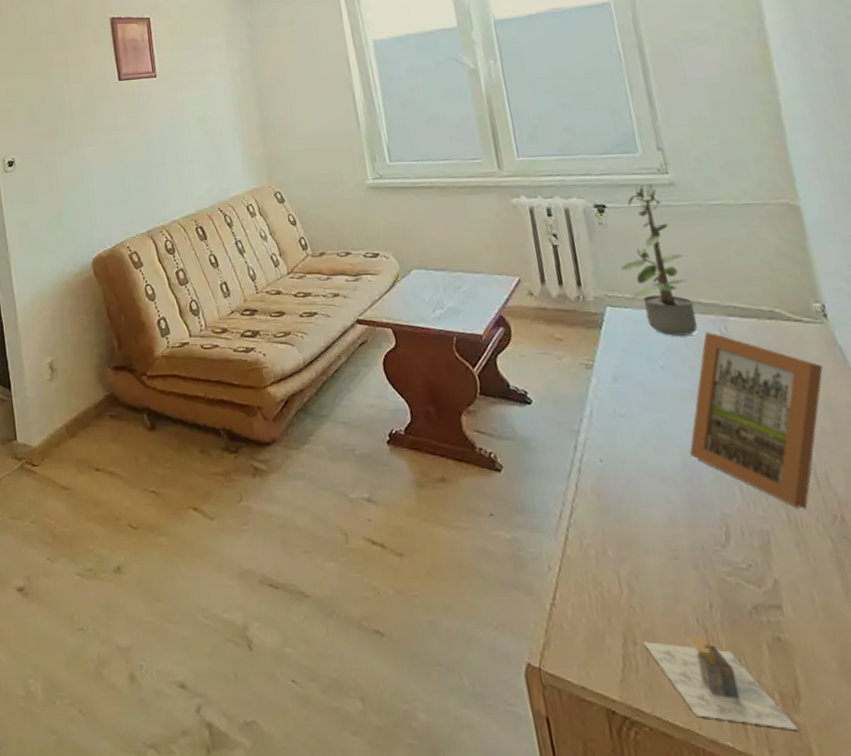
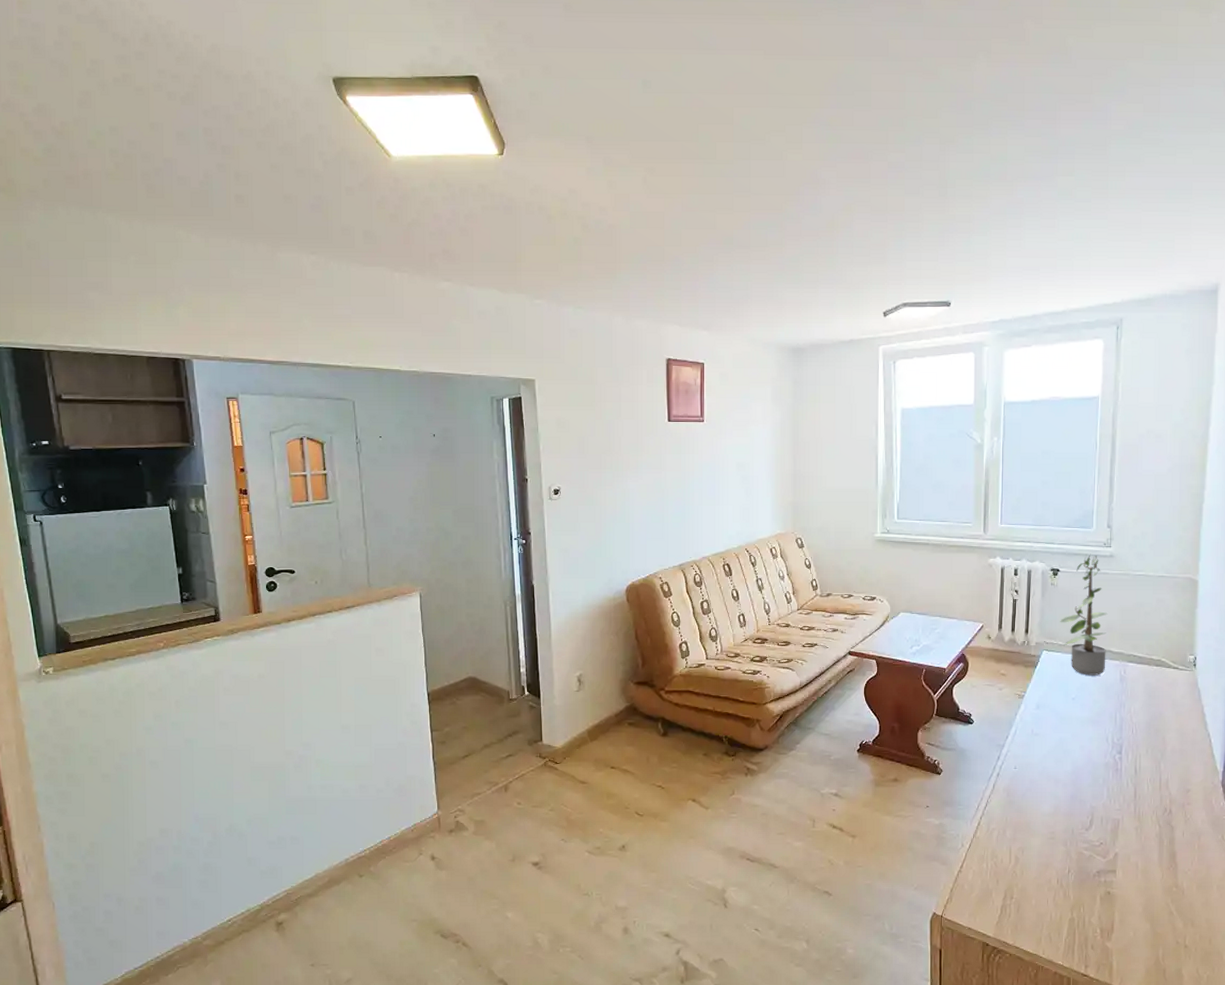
architectural model: present [643,628,799,730] -> none [1017,886,1107,952]
picture frame: present [689,331,824,509] -> none [1079,673,1184,804]

